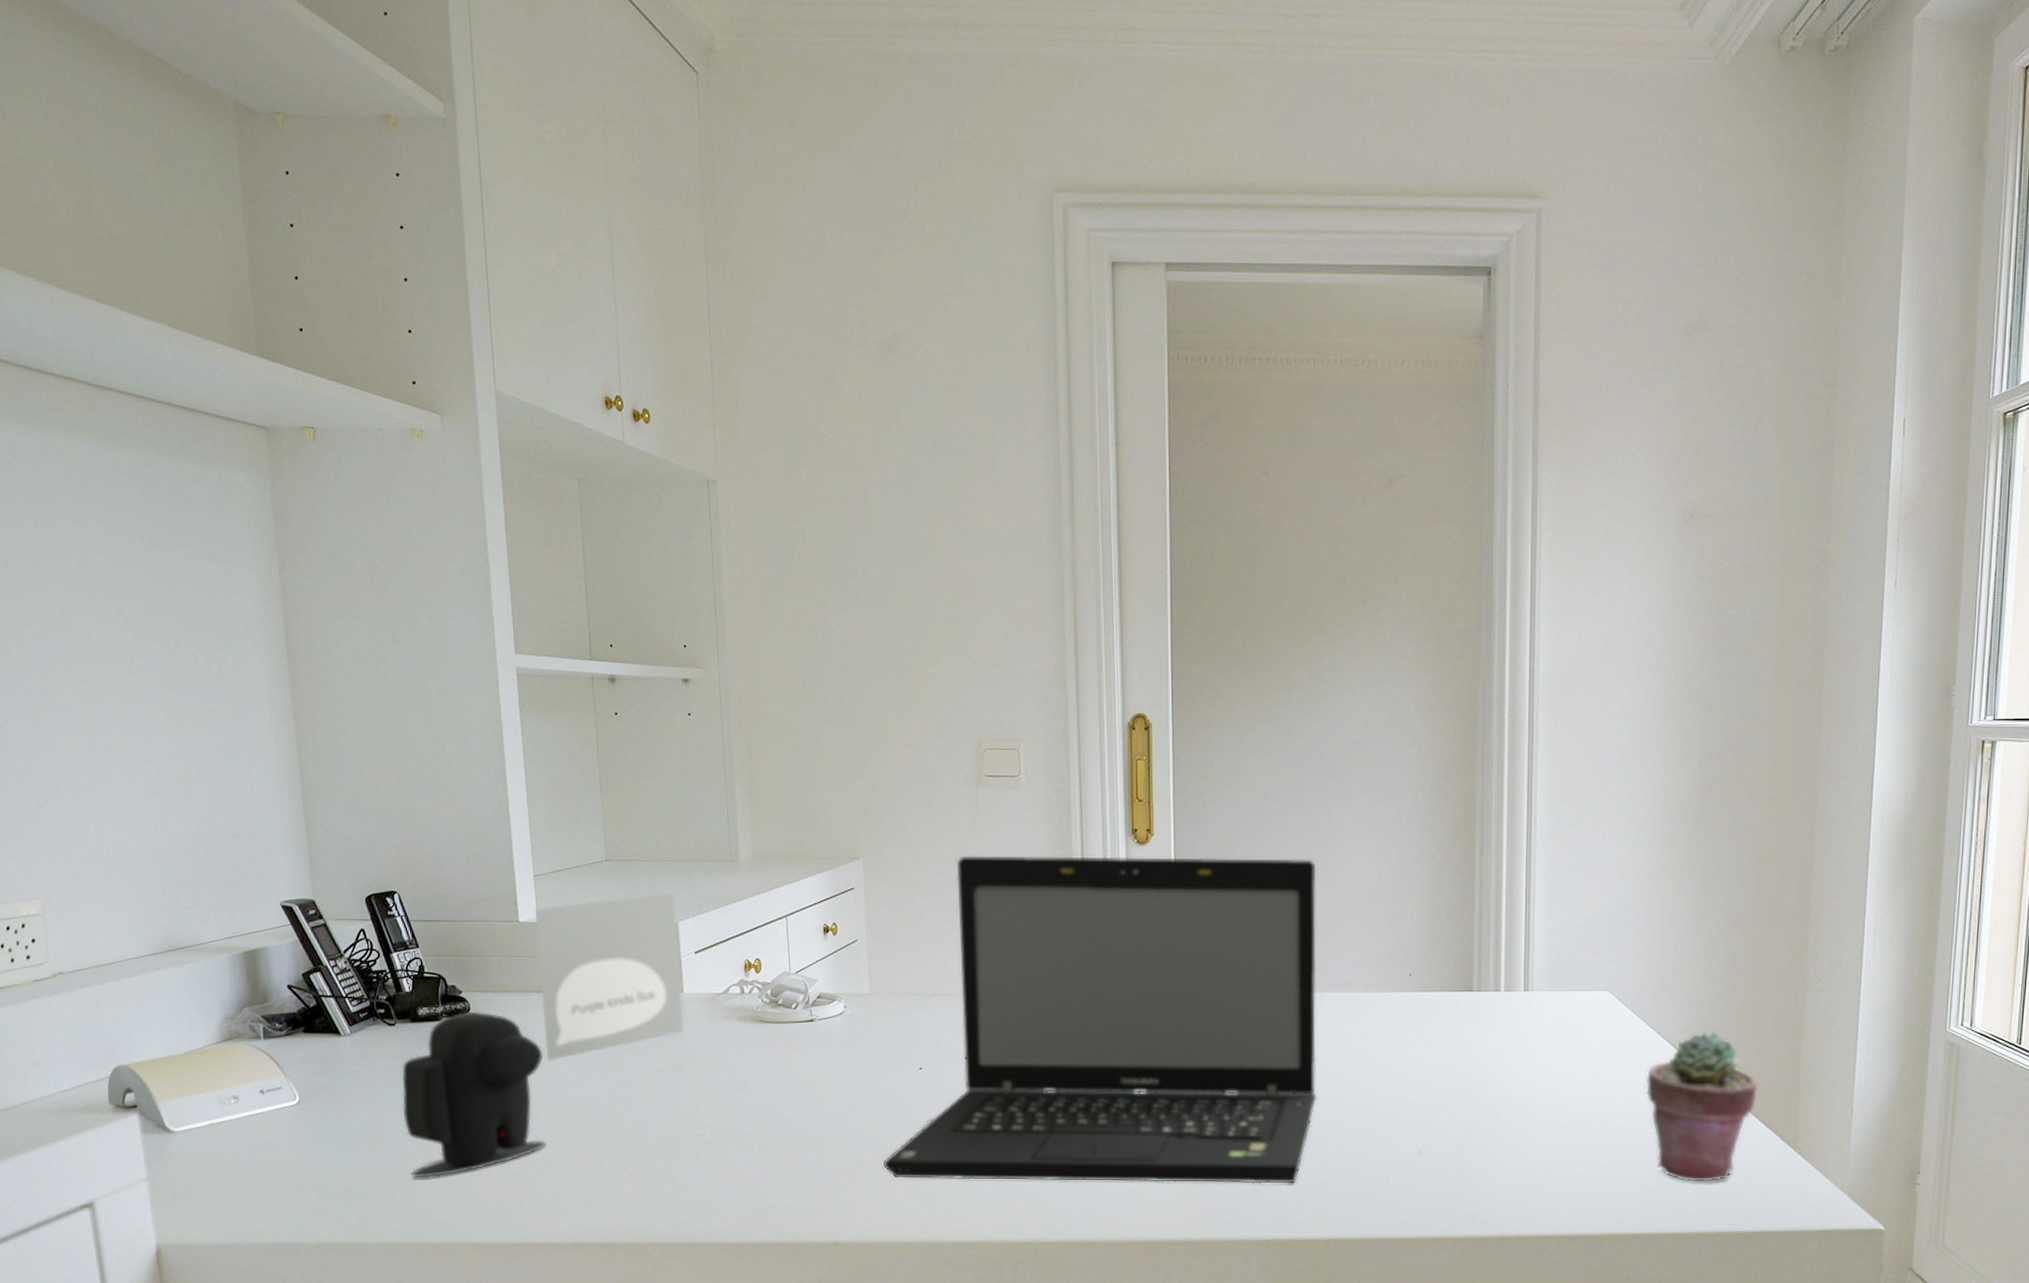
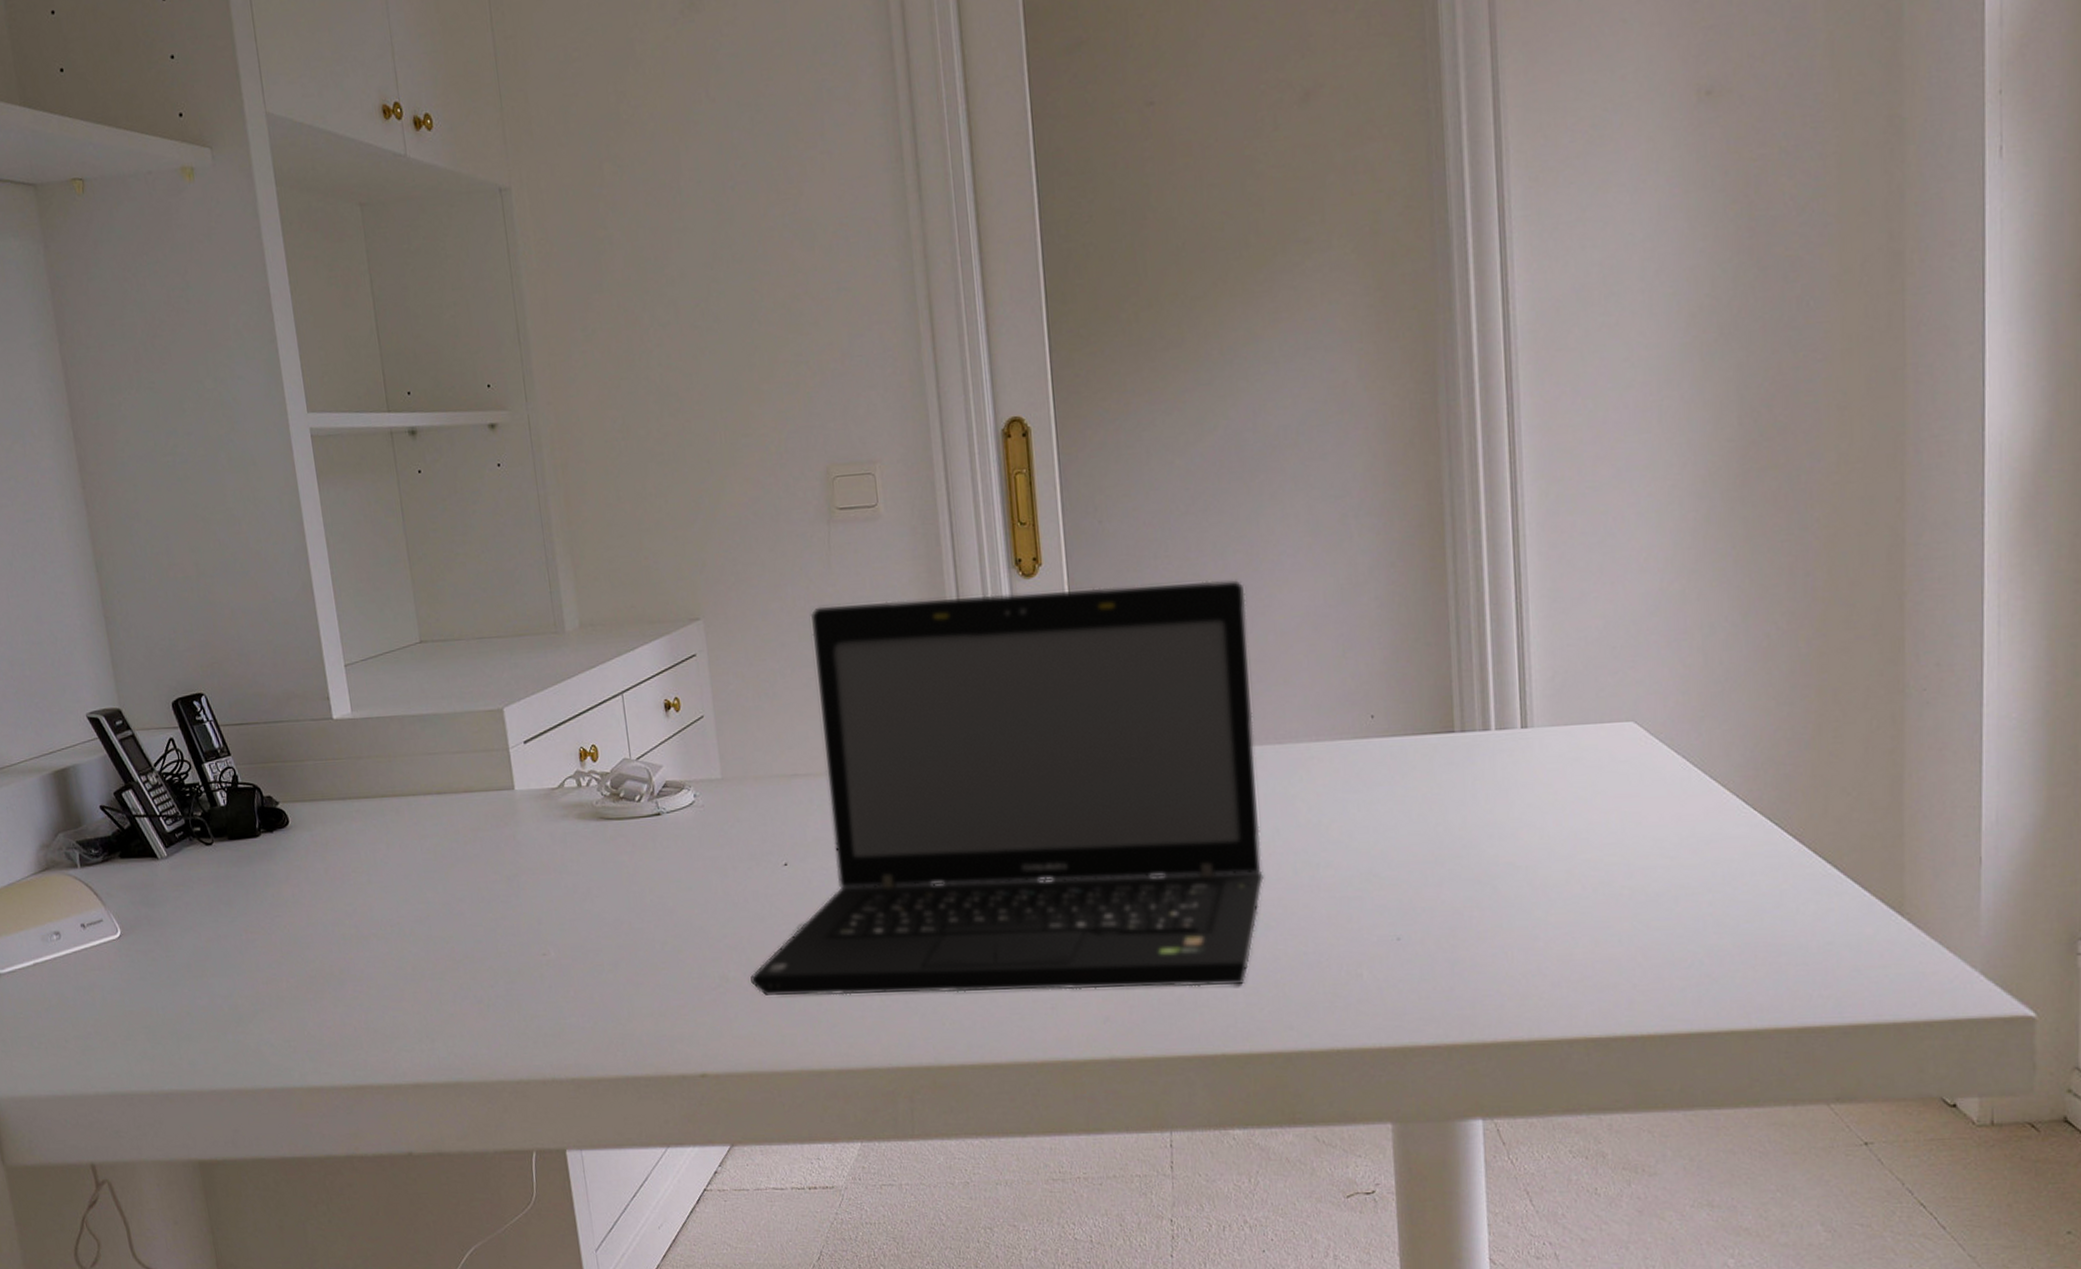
speaker: present [401,892,684,1178] -> none [222,674,518,1016]
potted succulent: present [1645,1032,1760,1183] -> none [1691,766,1848,965]

